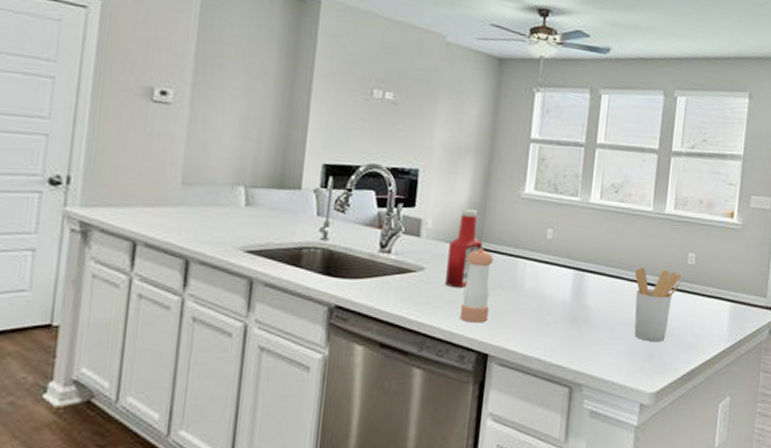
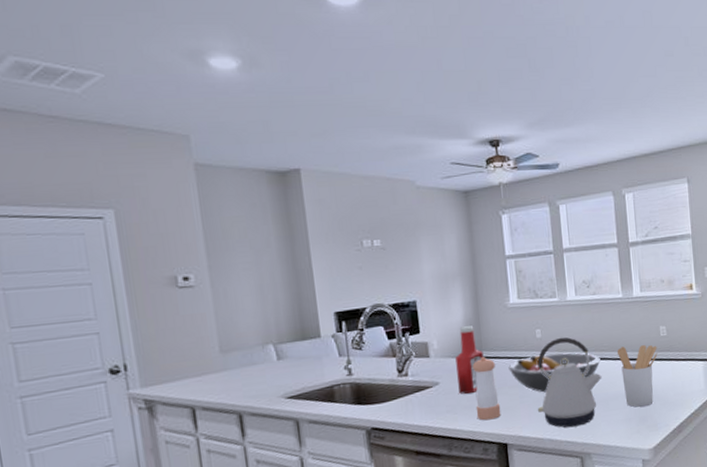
fruit bowl: none [507,258,615,303] -> present [508,352,601,393]
kettle: none [532,243,612,350] -> present [537,337,602,428]

